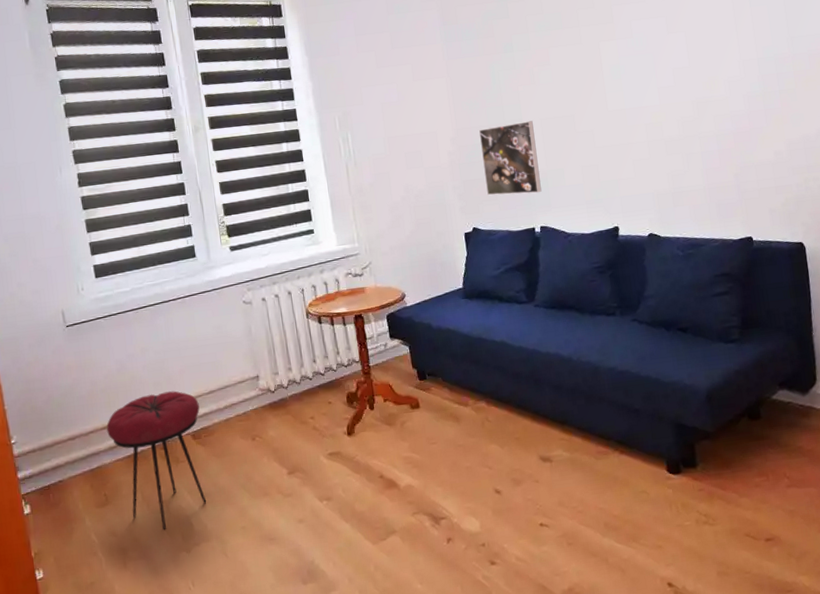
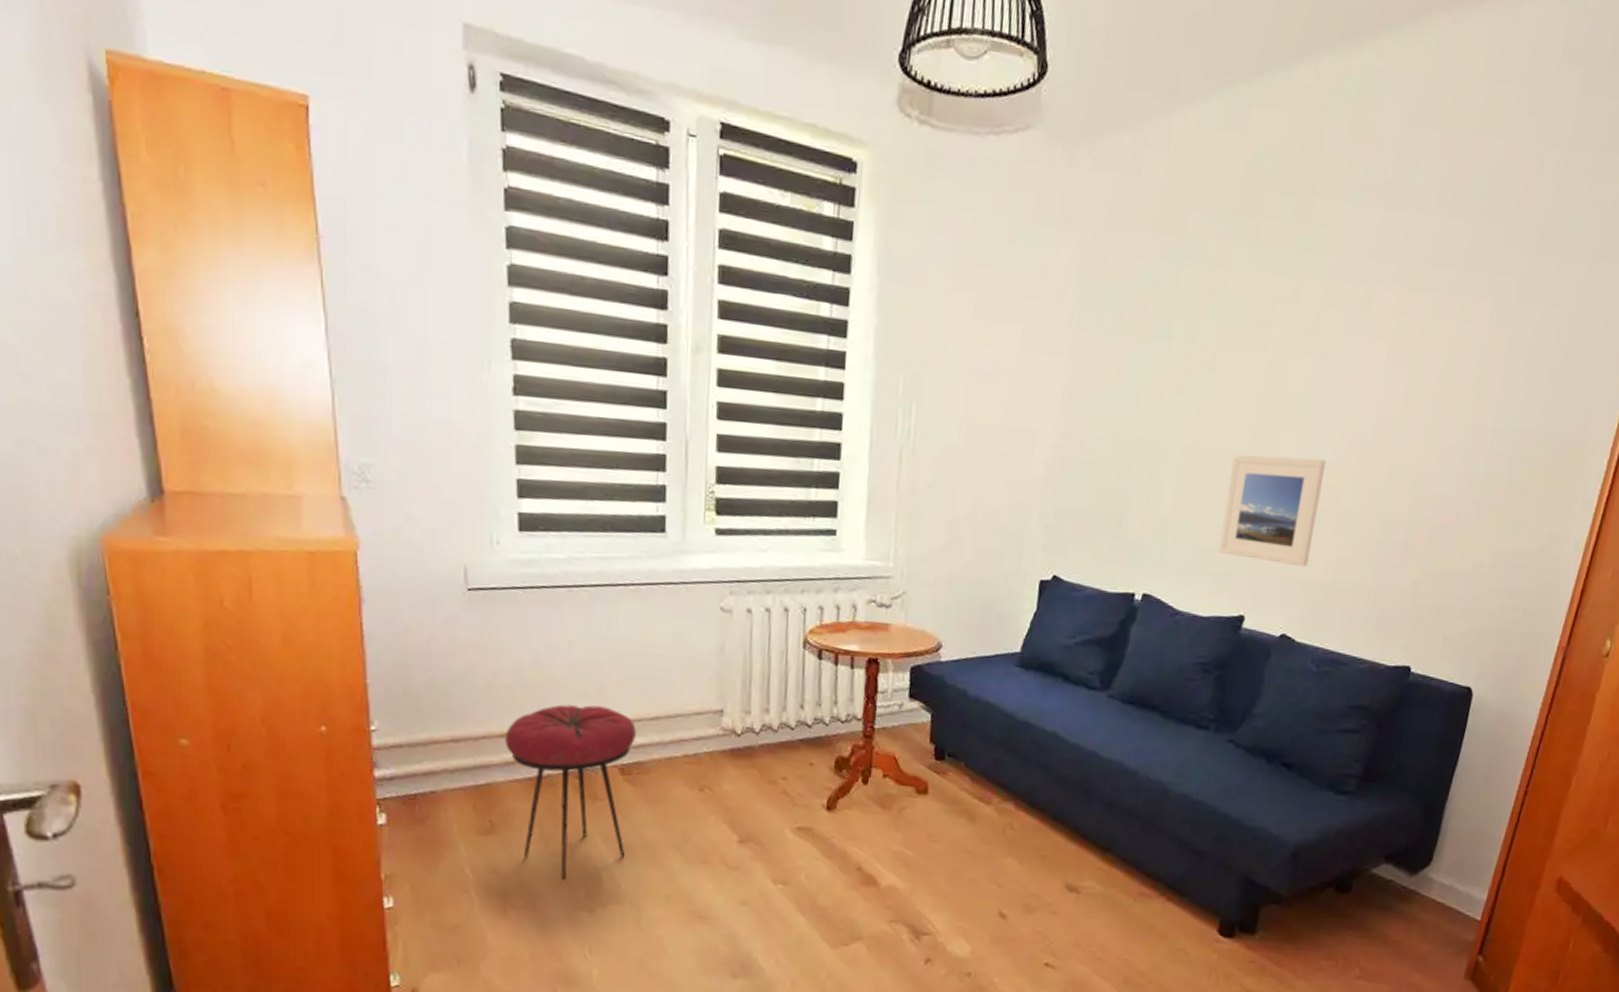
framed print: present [479,121,542,195] -> none [1084,441,1170,548]
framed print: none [579,106,654,186] -> present [1219,455,1327,567]

